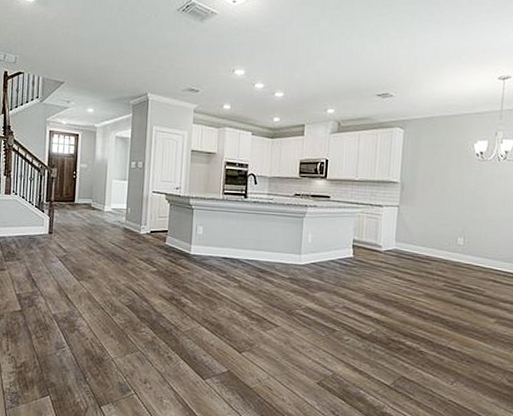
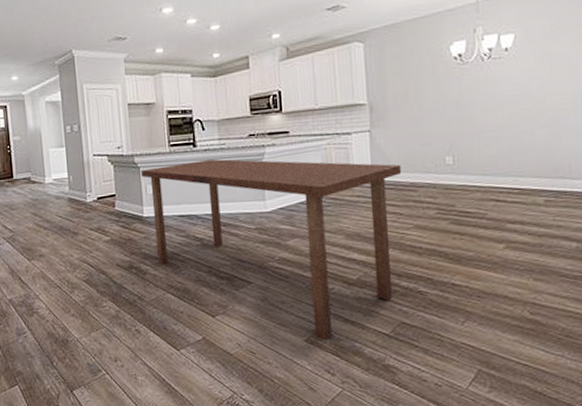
dining table: none [194,210,421,385] -> present [141,159,402,340]

